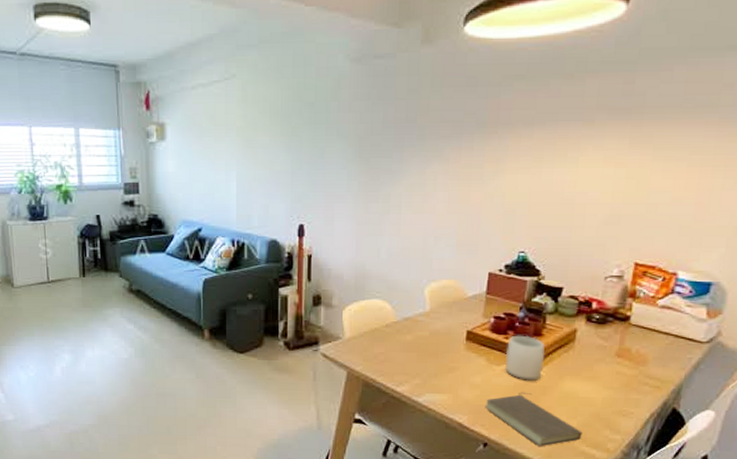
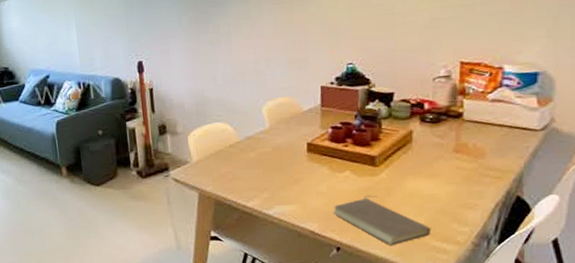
mug: present [504,335,545,381] -> none [346,141,386,184]

